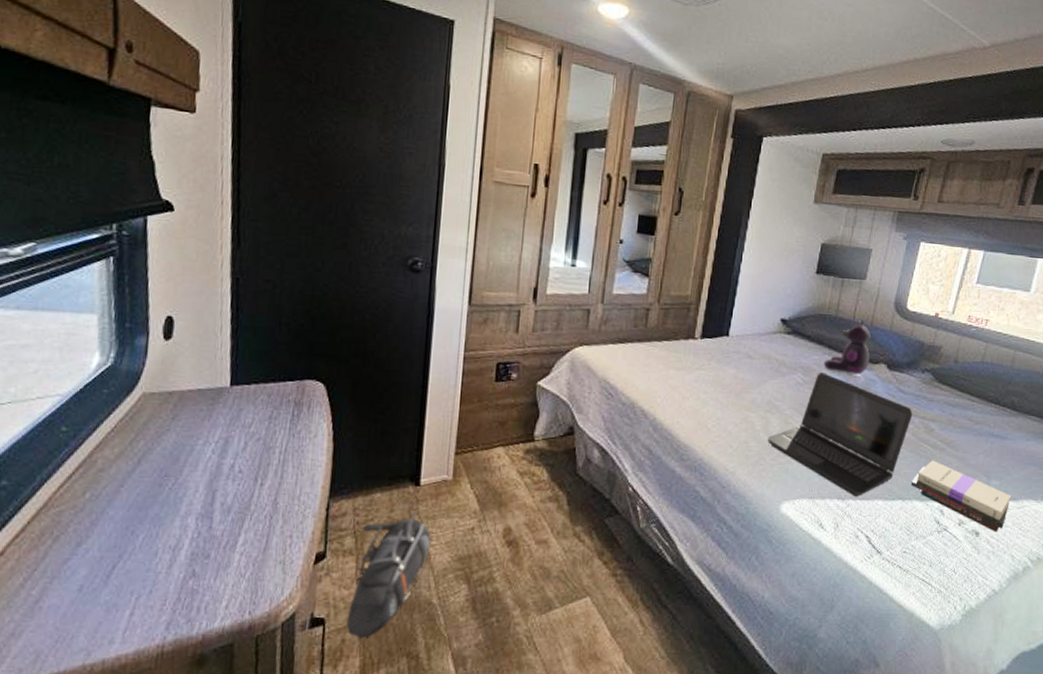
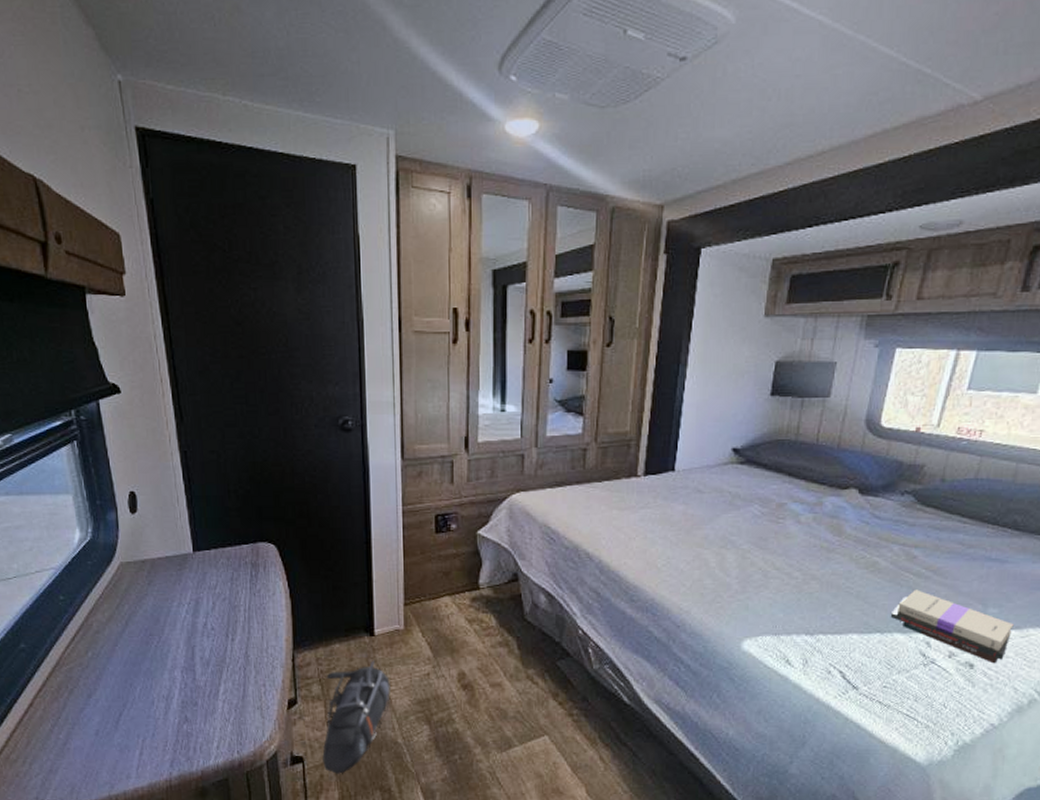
laptop computer: present [767,372,913,497] -> none [724,503,891,631]
stuffed animal: present [823,319,871,375] -> none [783,442,838,502]

